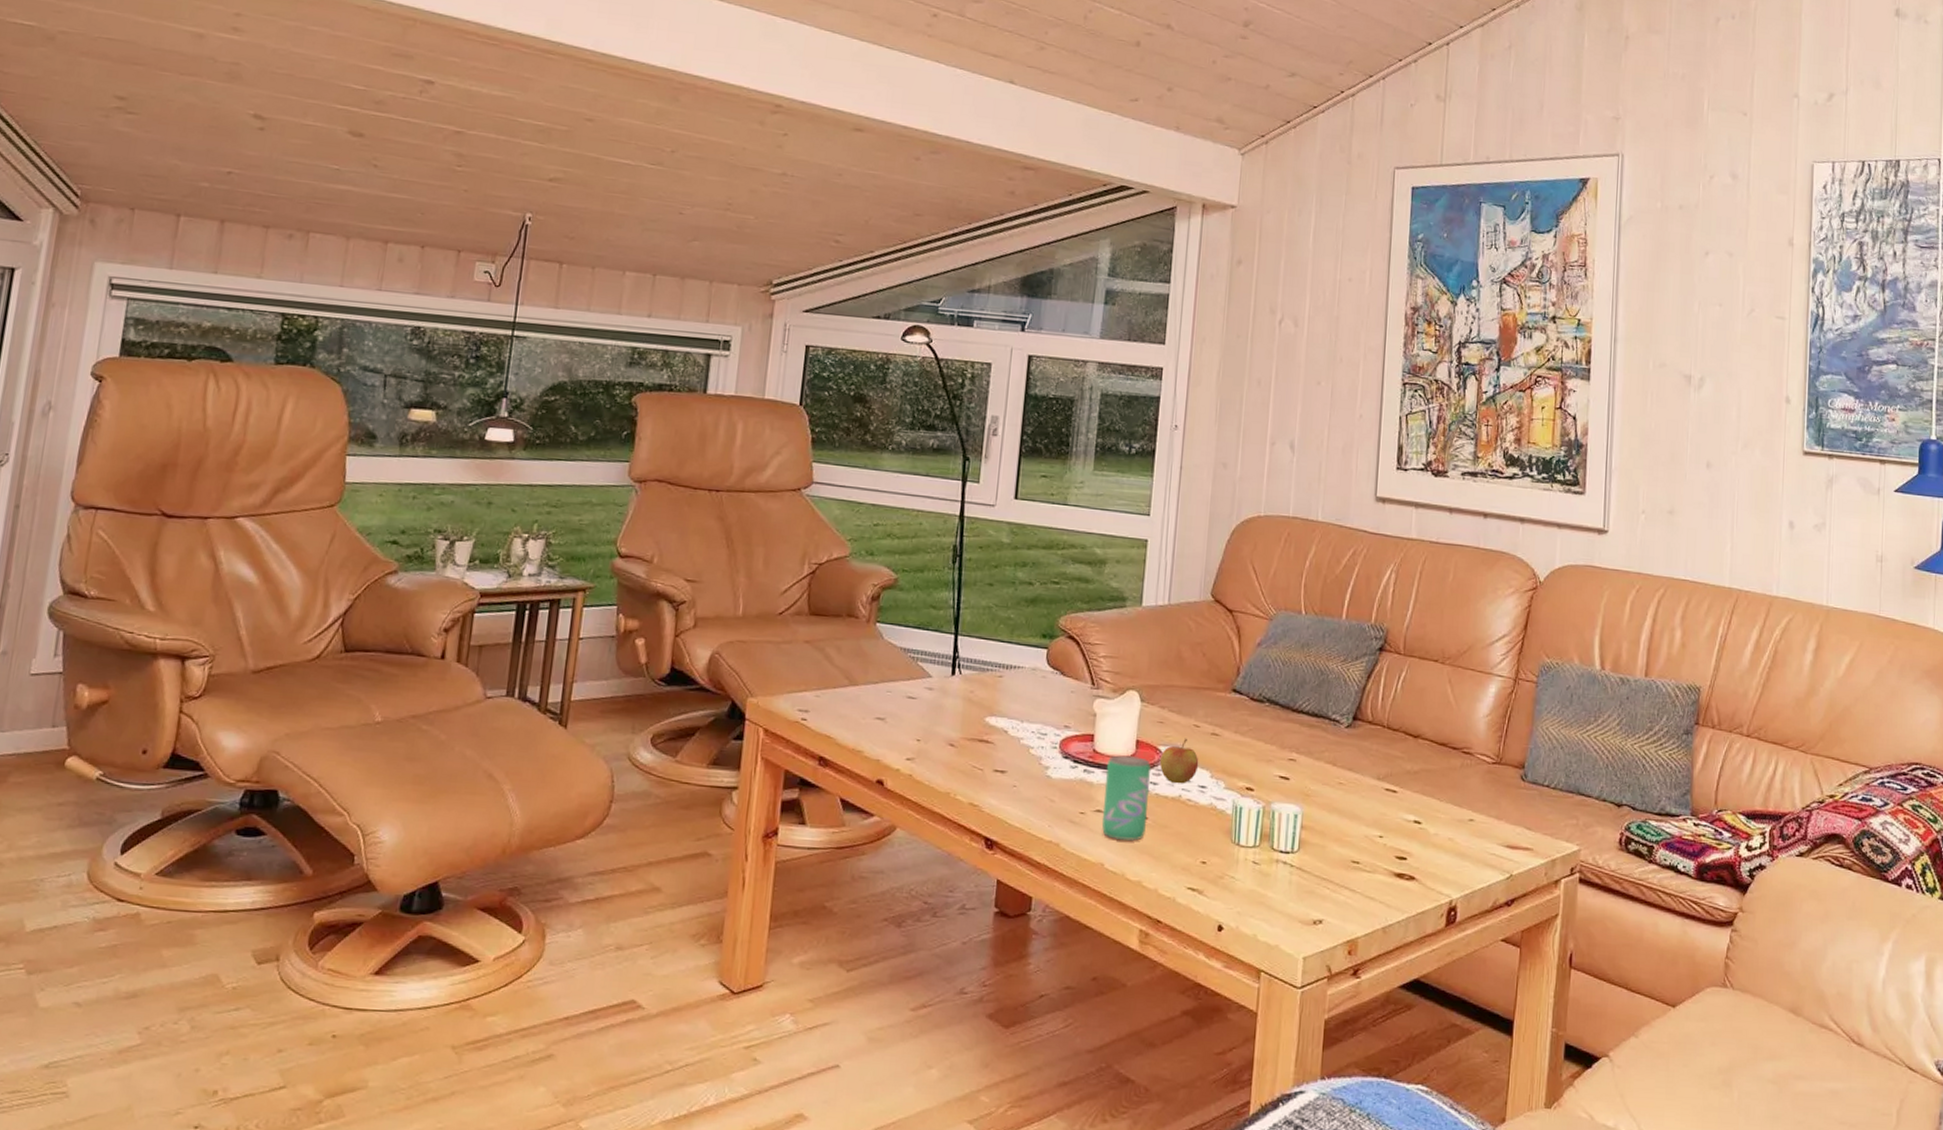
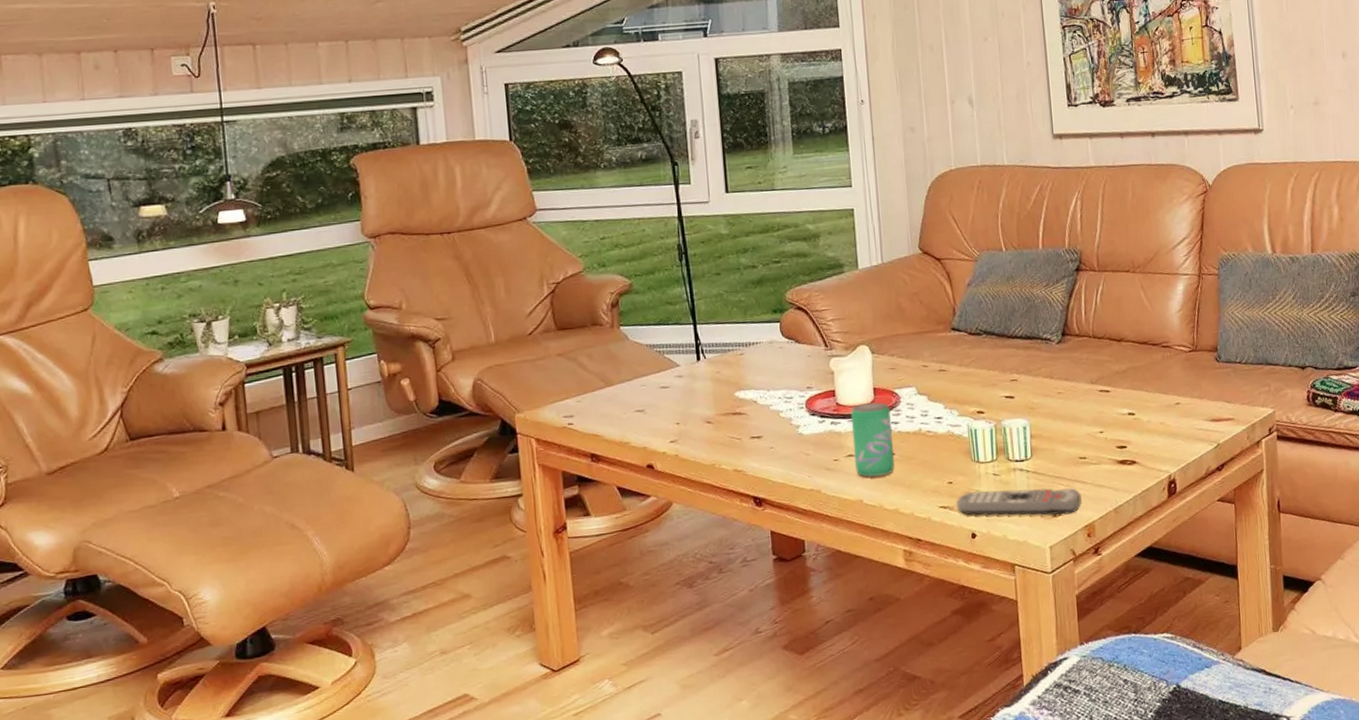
apple: present [1159,738,1199,784] -> none [896,378,933,420]
remote control: none [1206,877,1348,924] -> present [955,488,1082,516]

